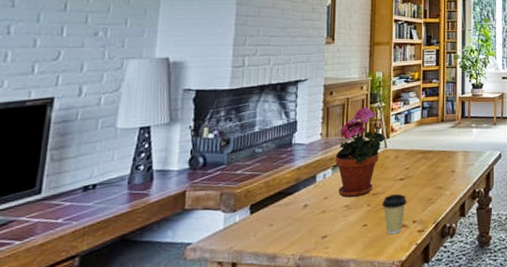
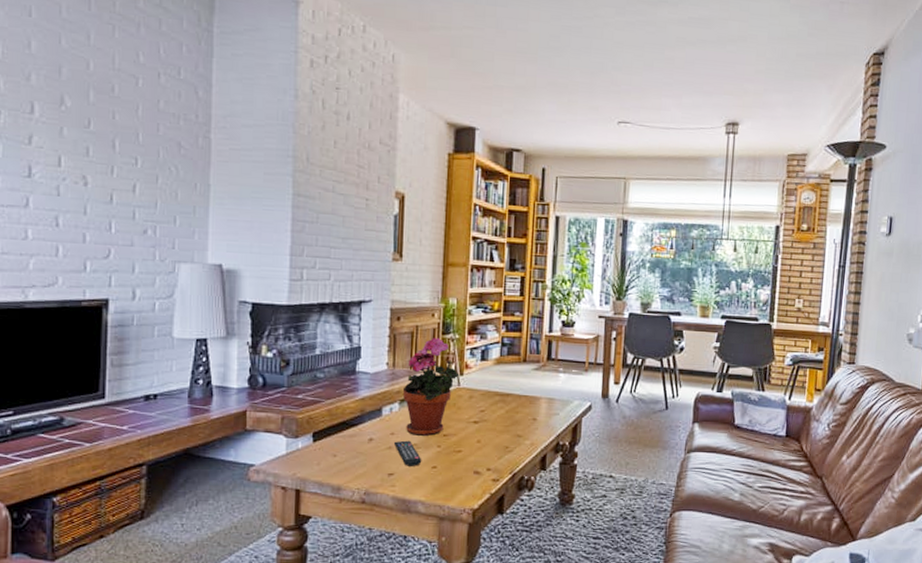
remote control: none [327,202,354,227] -> present [393,440,422,466]
coffee cup: present [382,194,407,235] -> none [453,438,481,480]

